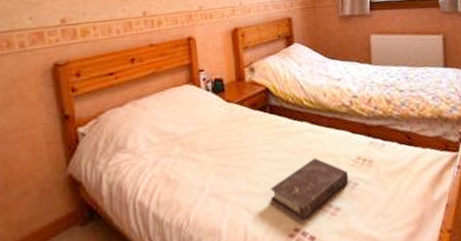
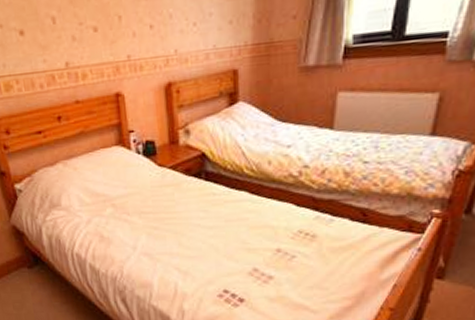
book: present [270,158,349,220] -> none [201,228,286,284]

